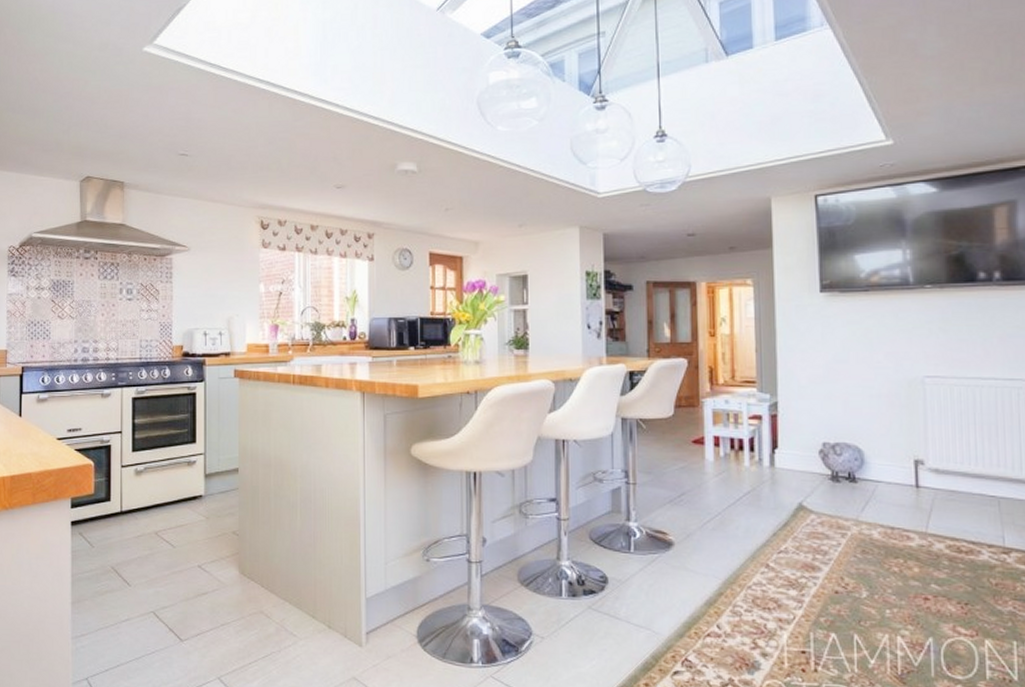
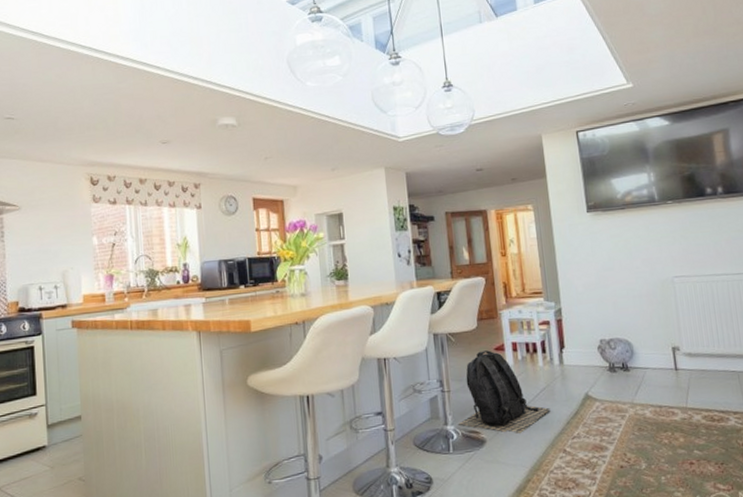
backpack: none [643,442,754,541] -> present [459,350,550,435]

